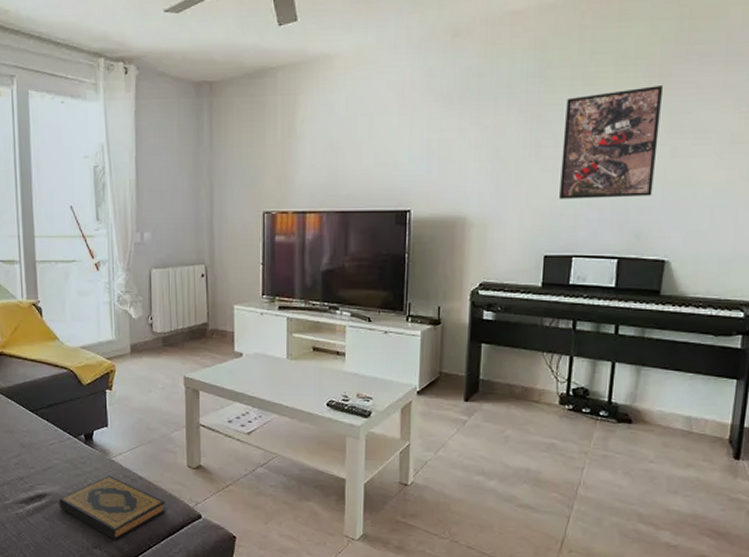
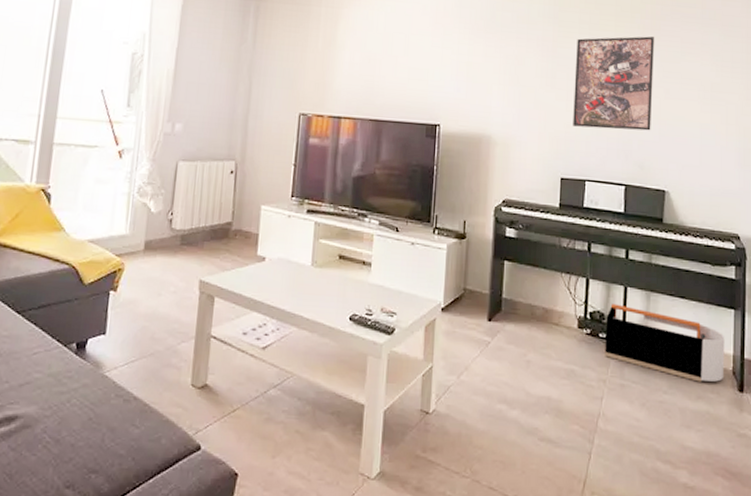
hardback book: present [59,476,165,540] -> none [31,394,161,478]
storage bin: none [588,379,723,451] -> present [605,303,725,382]

